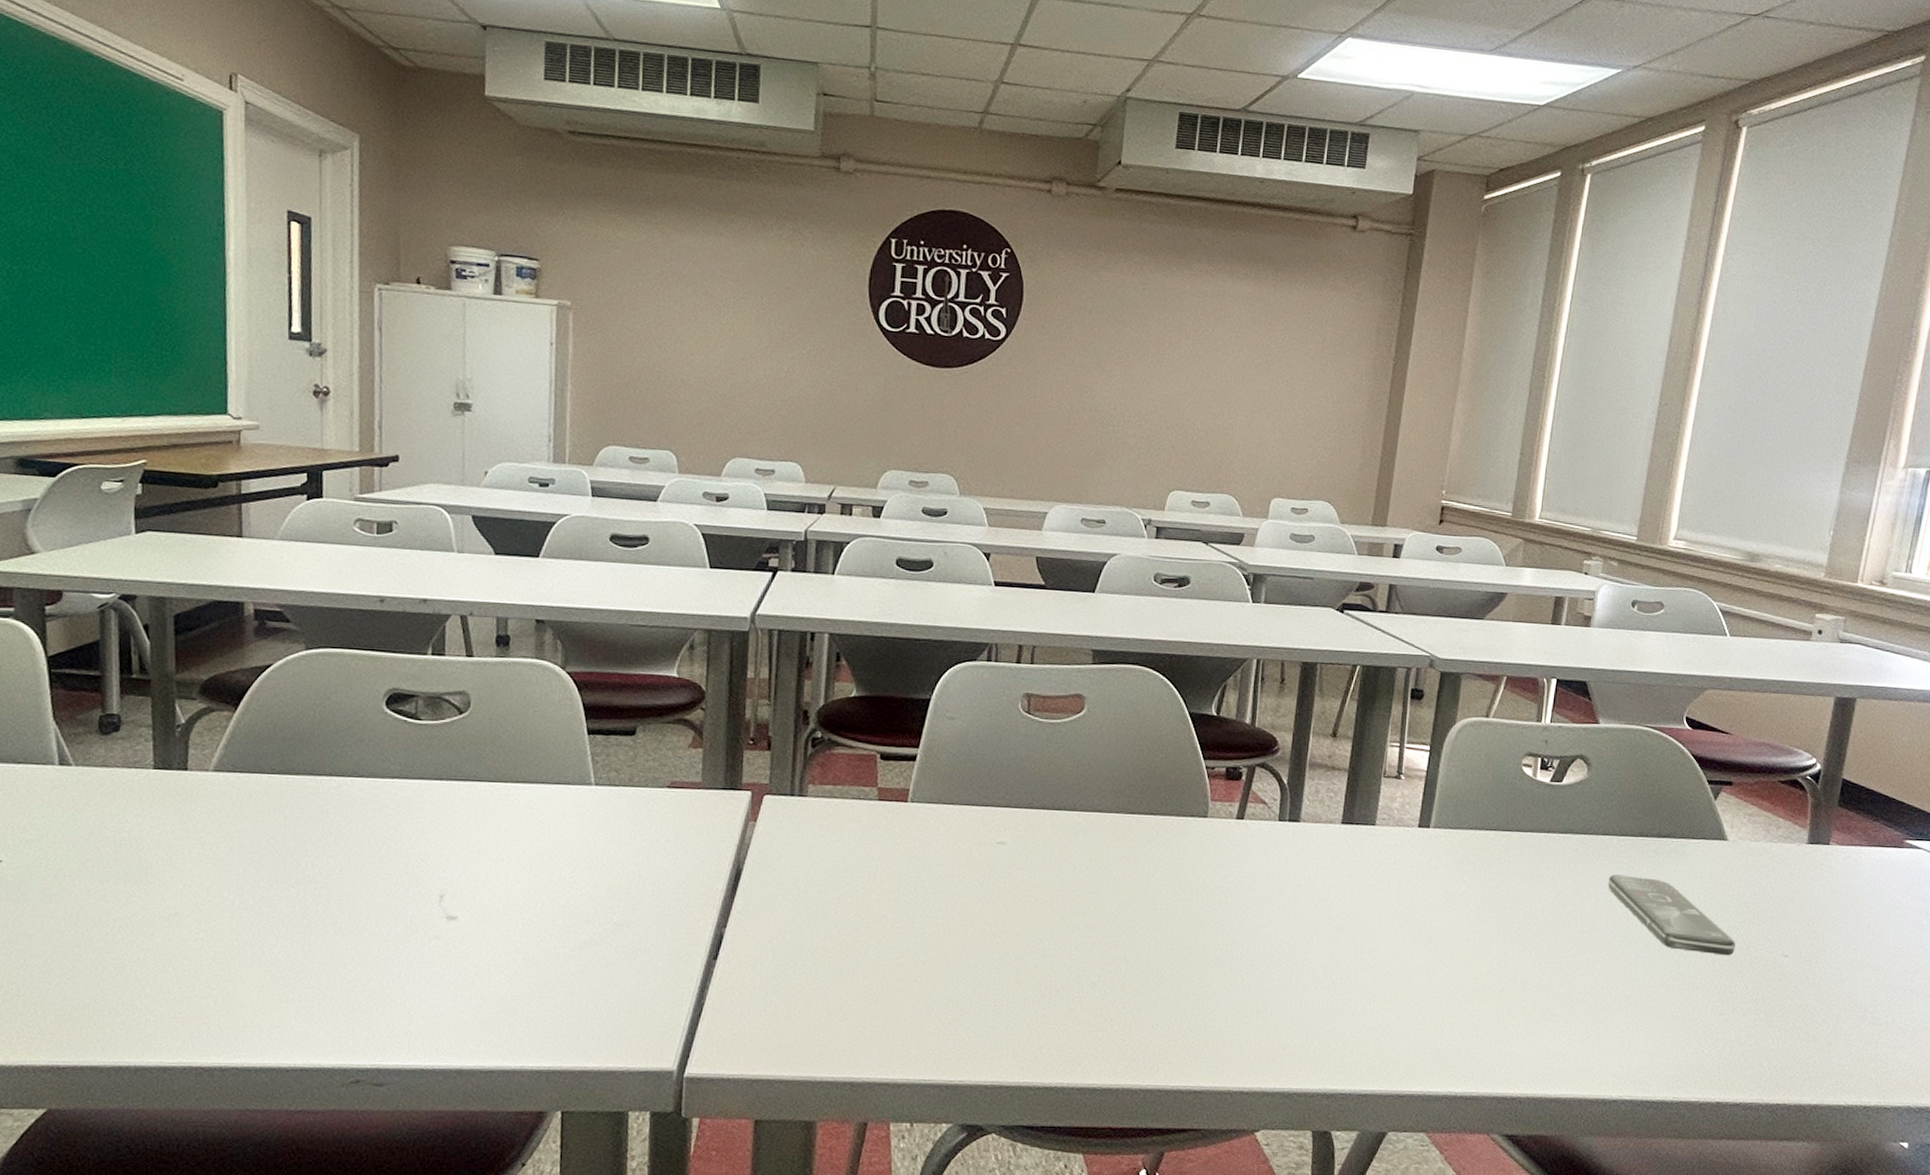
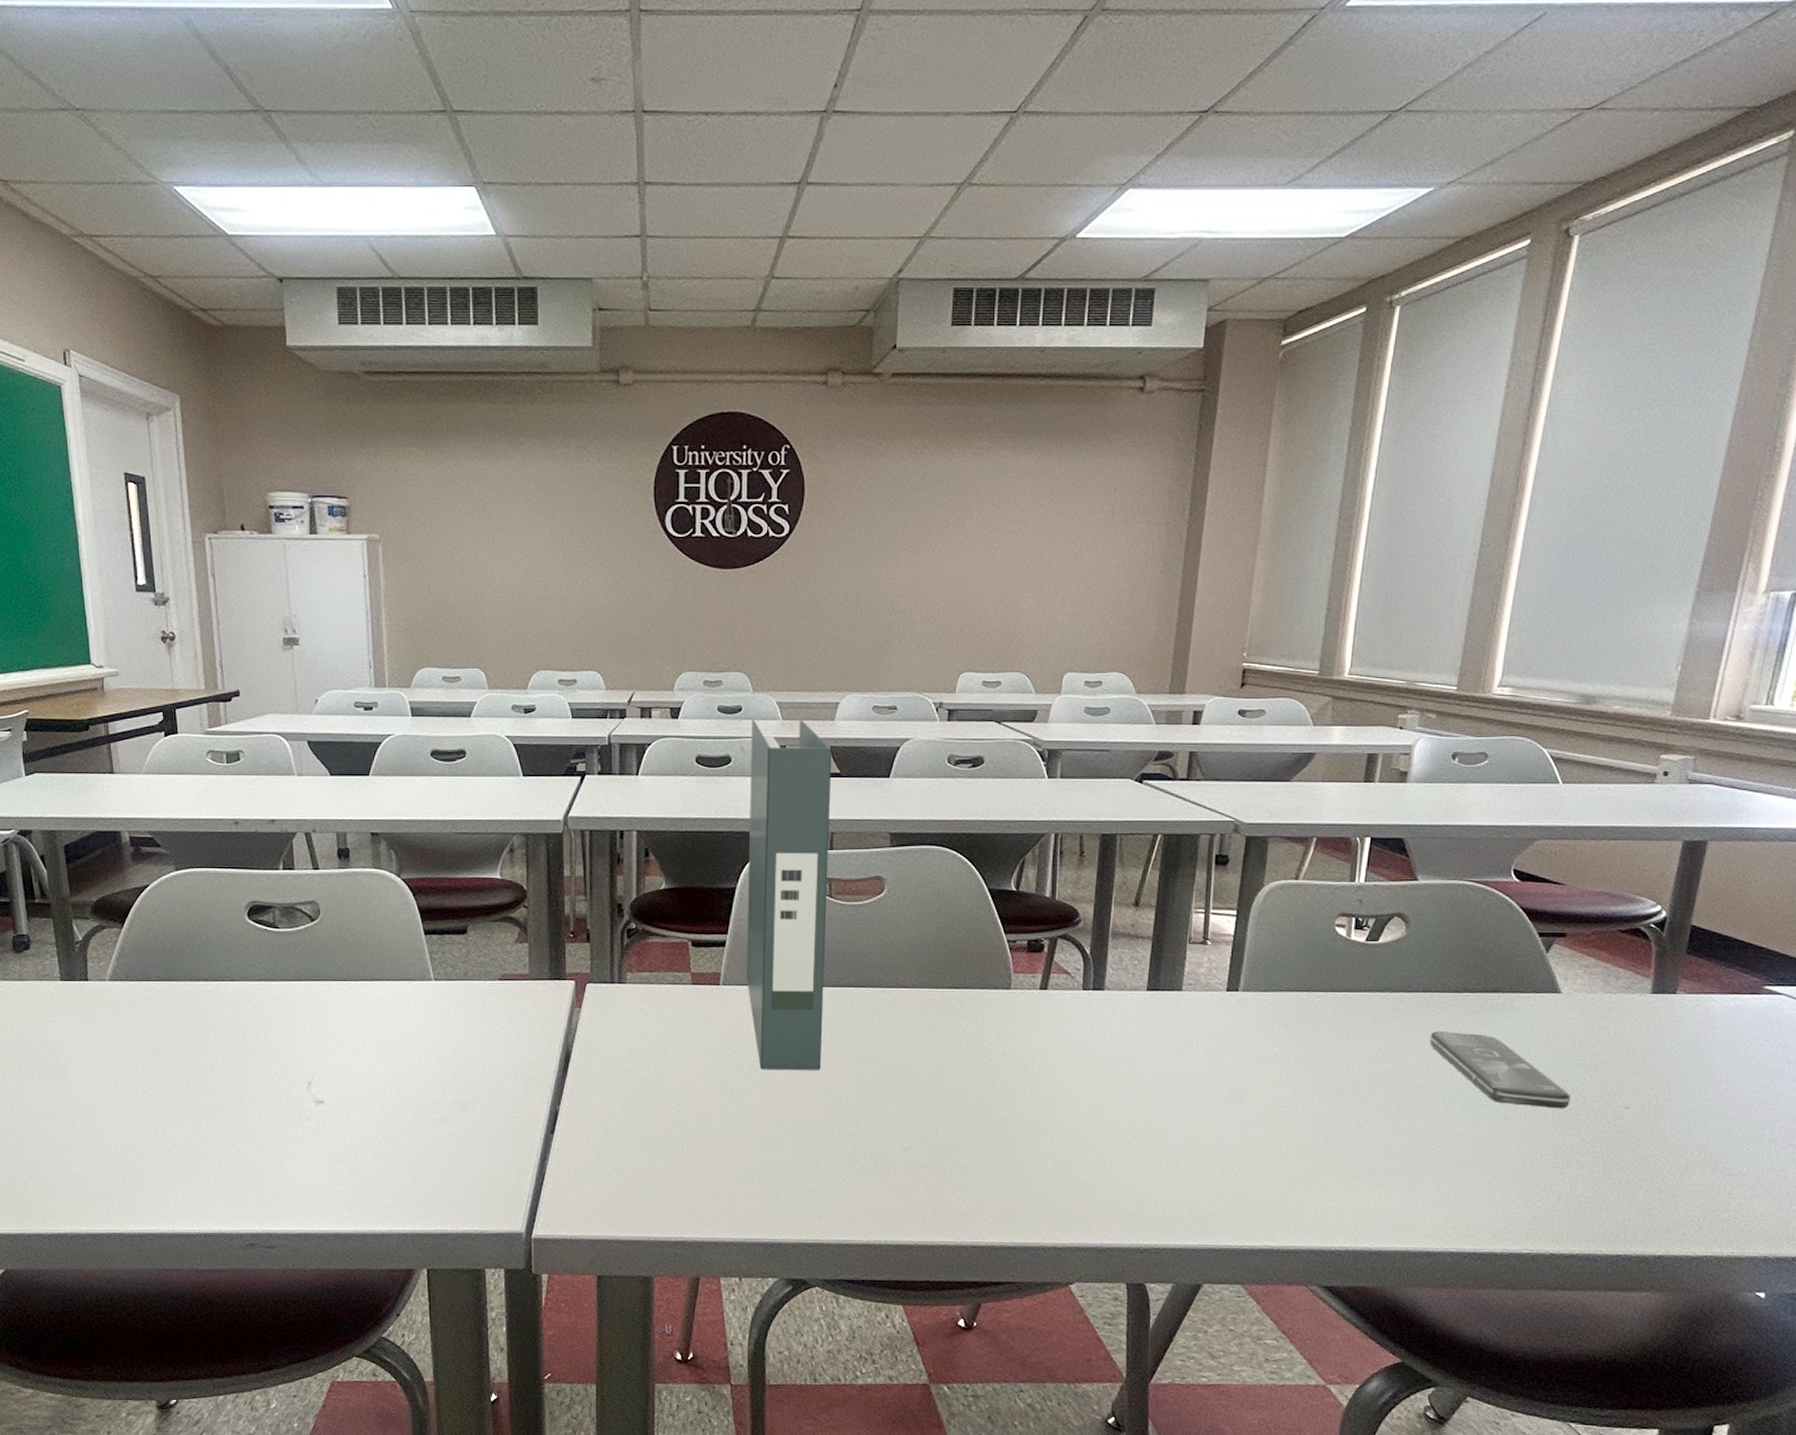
binder: none [936,523,1038,897] -> present [747,719,832,1070]

